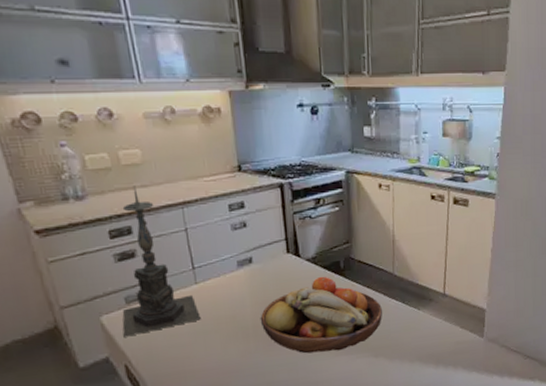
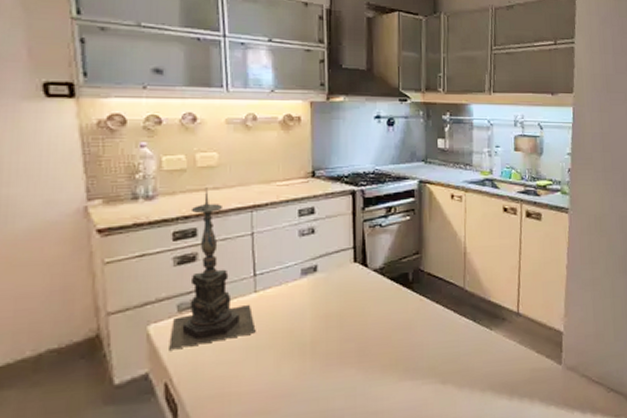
fruit bowl: present [260,276,382,354] -> none [319,288,452,377]

